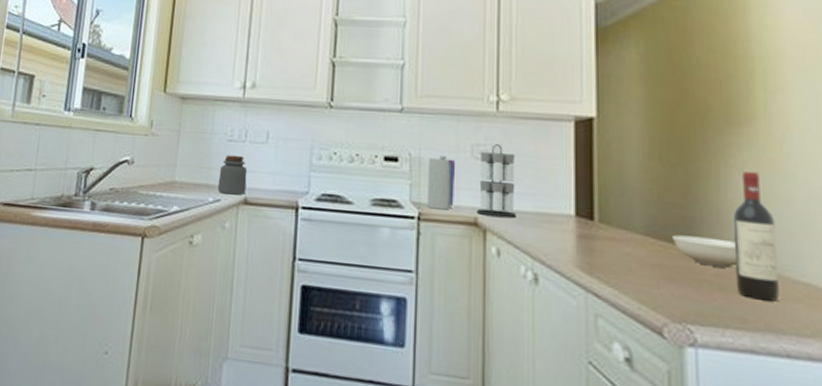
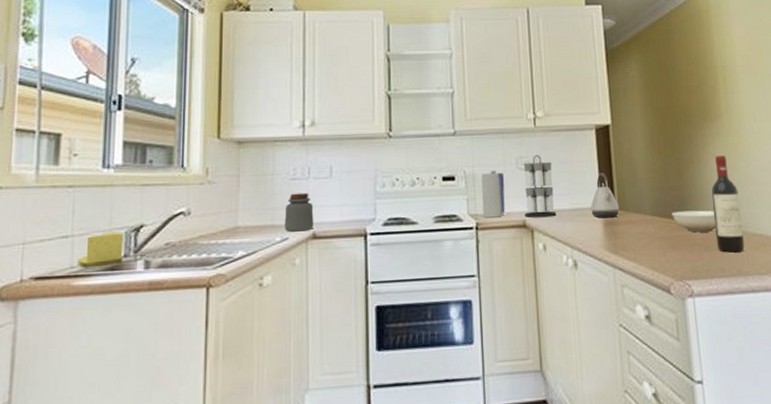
sponge: none [37,170,77,203] -> present [78,232,124,269]
kettle: none [561,174,599,231] -> present [590,173,619,218]

